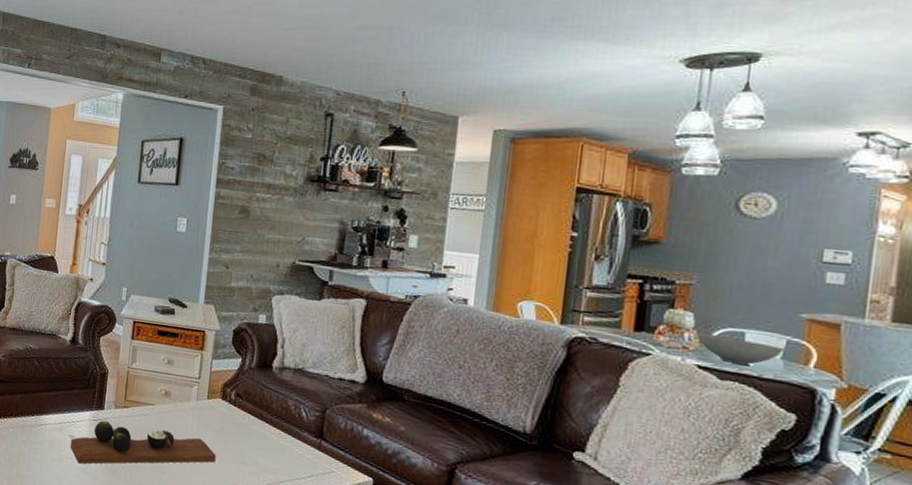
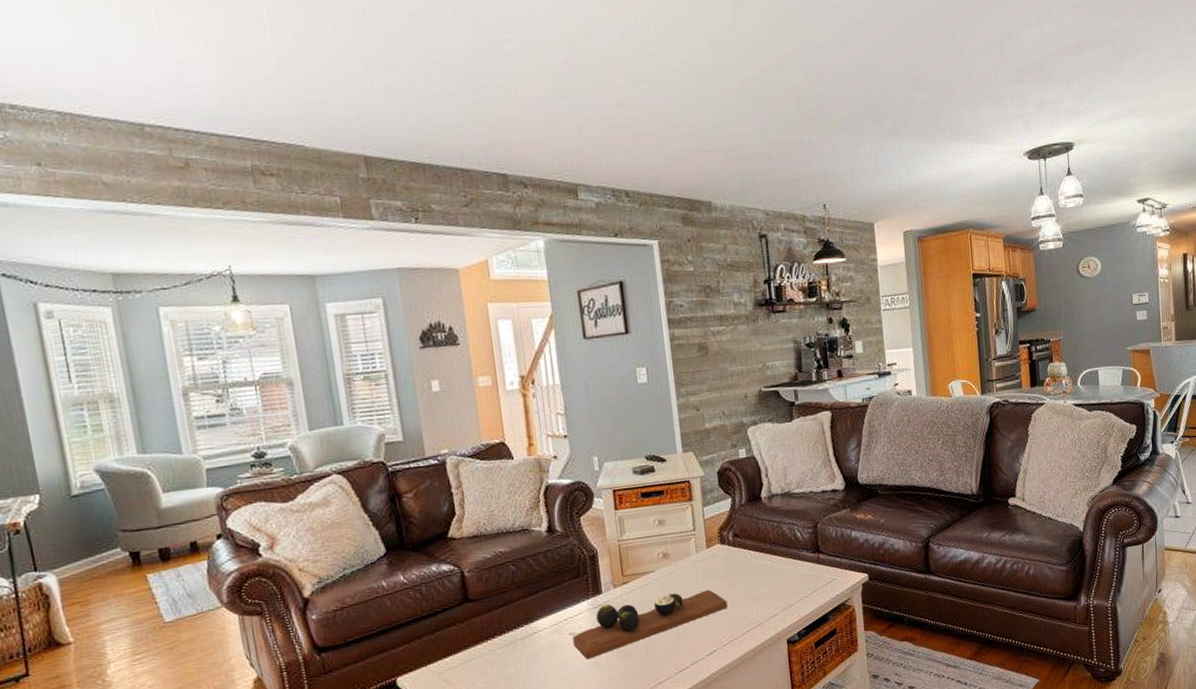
bowl: present [695,332,783,366] -> none [1069,375,1122,397]

